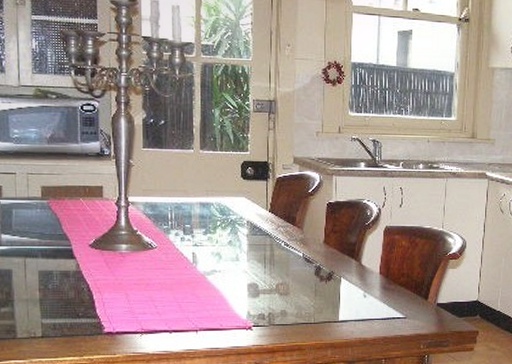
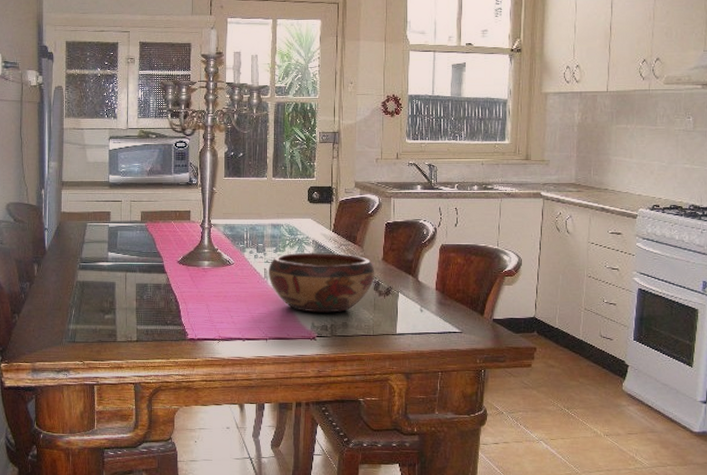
decorative bowl: none [198,234,316,300] -> present [269,252,375,313]

